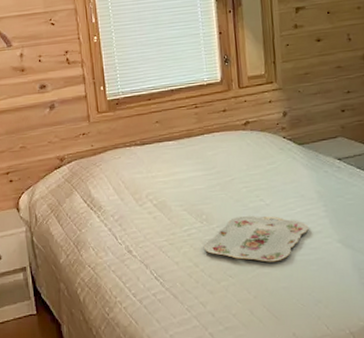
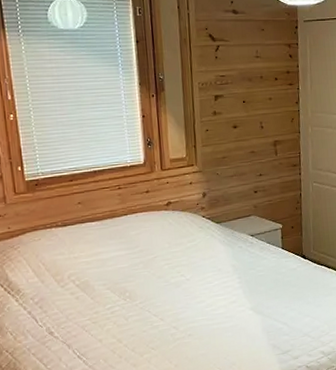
serving tray: present [204,215,309,262] -> none [127,289,225,333]

